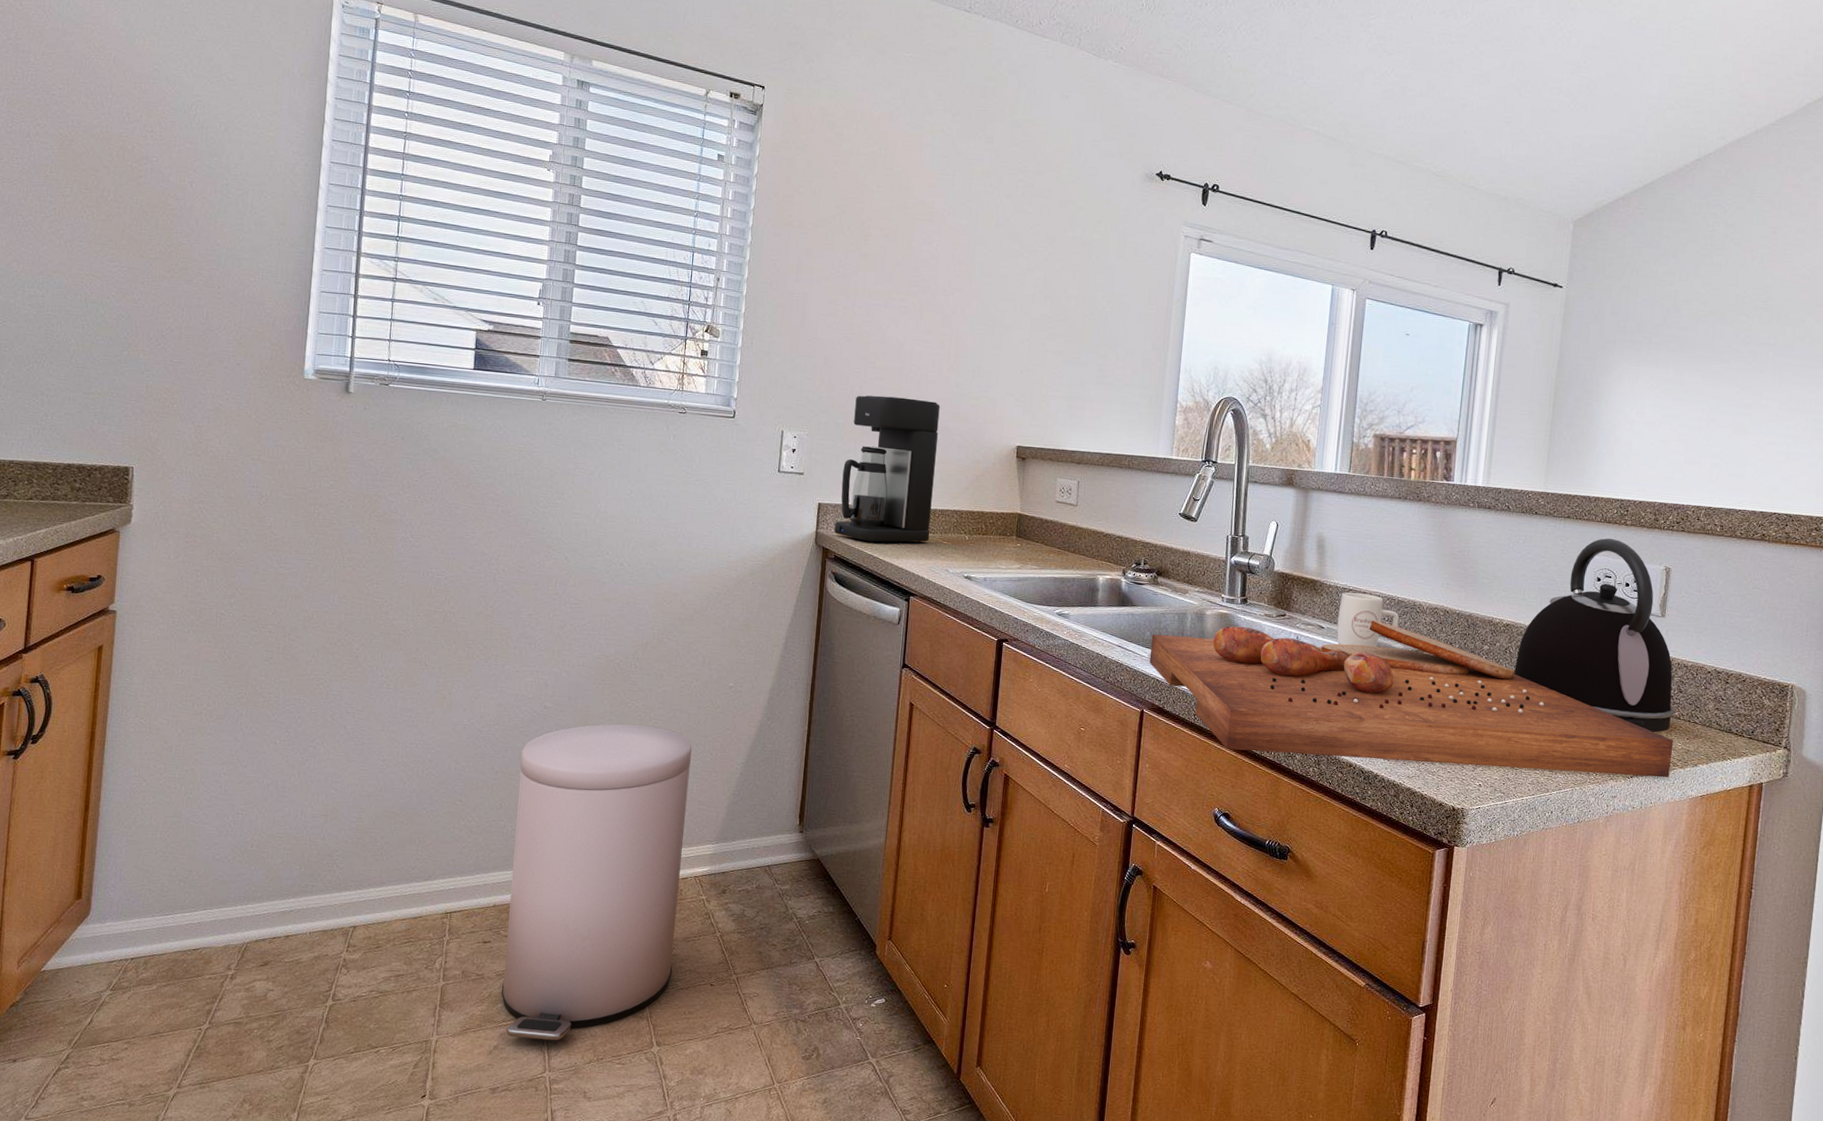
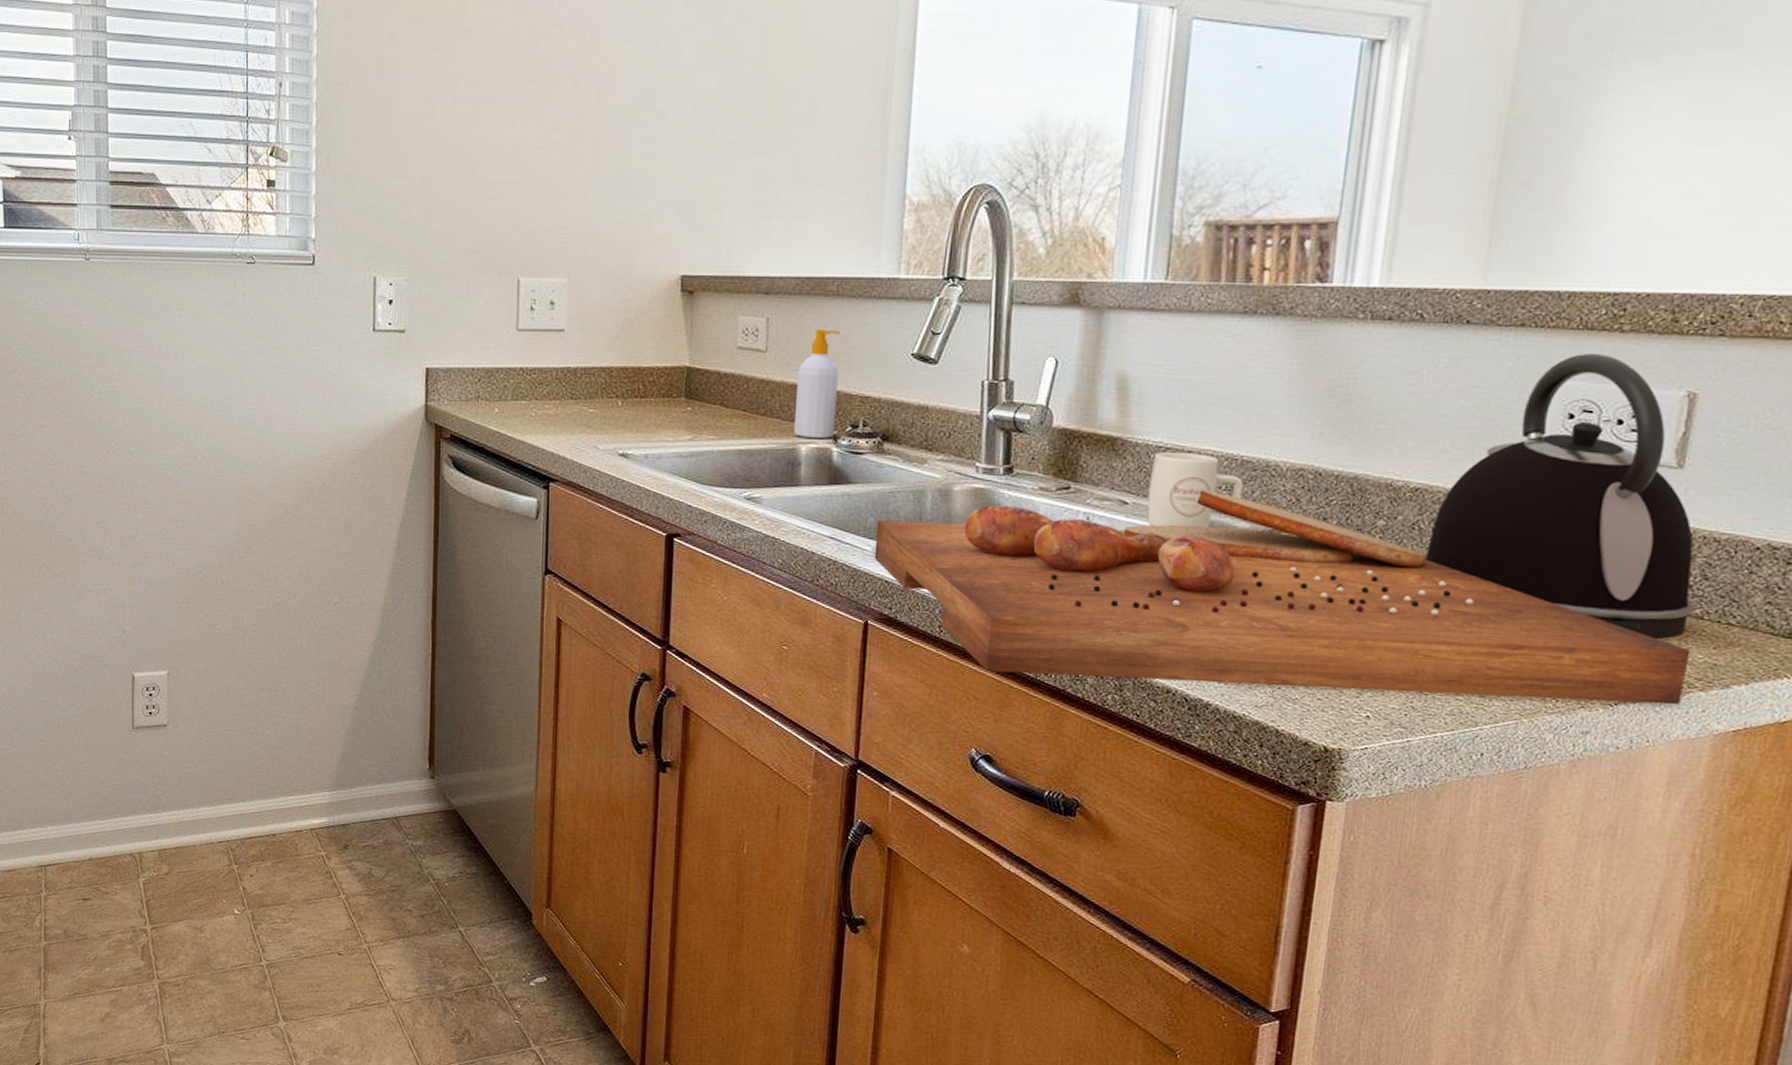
pedal bin: present [501,723,692,1041] -> none [103,650,295,1011]
coffee maker: present [834,395,940,543] -> none [448,221,576,416]
soap bottle: none [1094,492,1130,572] -> present [793,330,841,438]

